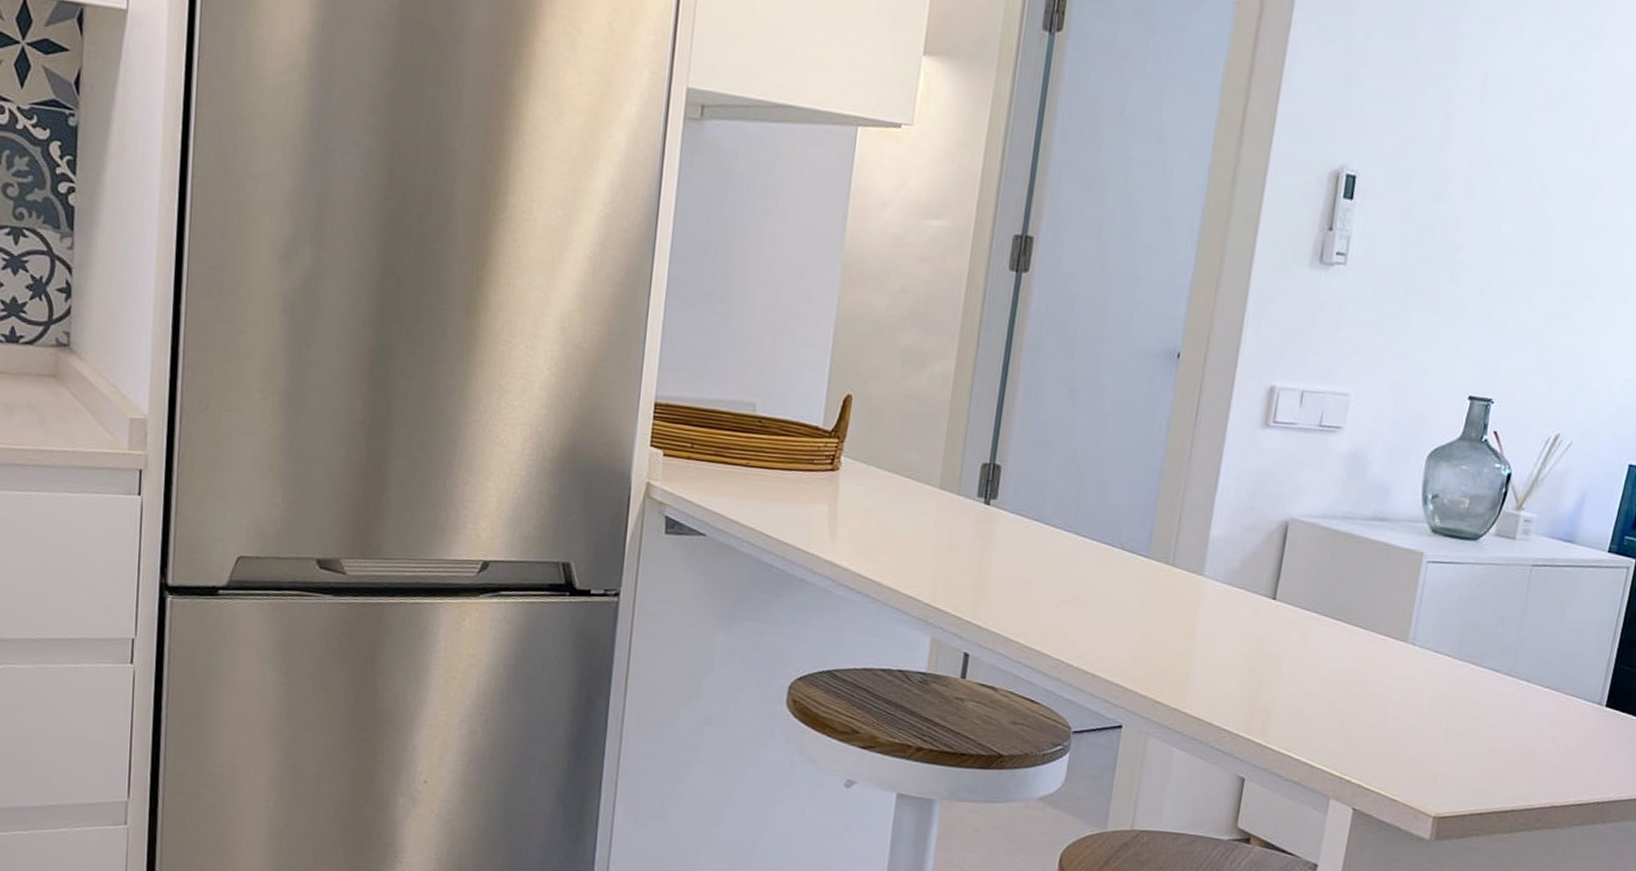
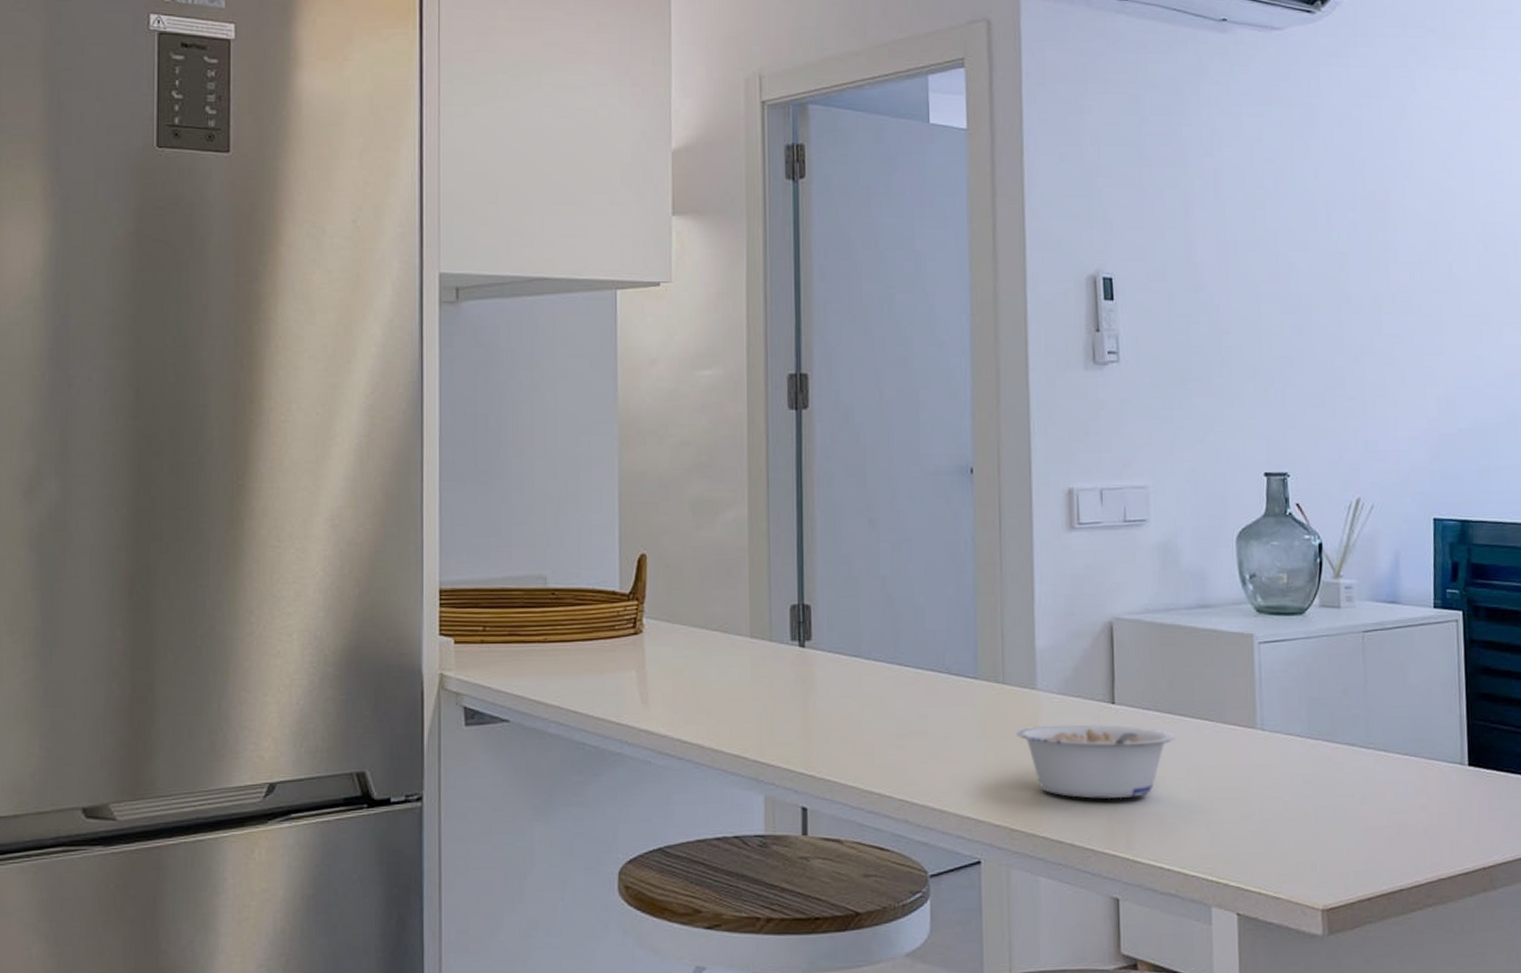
legume: none [1176,609,1328,689] -> present [1016,724,1175,799]

